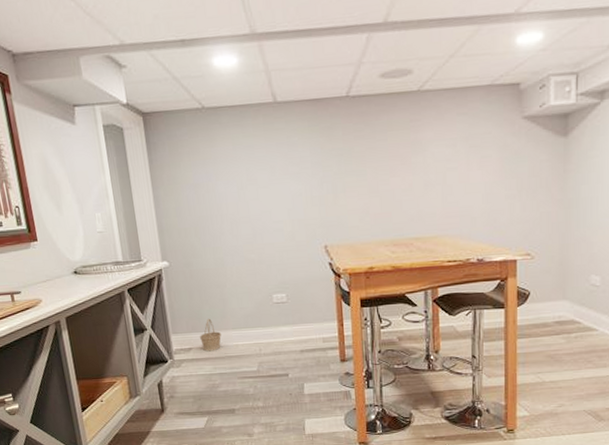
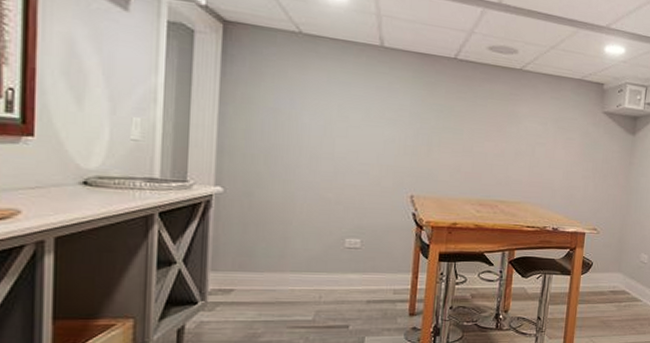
basket: present [200,318,221,352] -> none [247,257,275,295]

